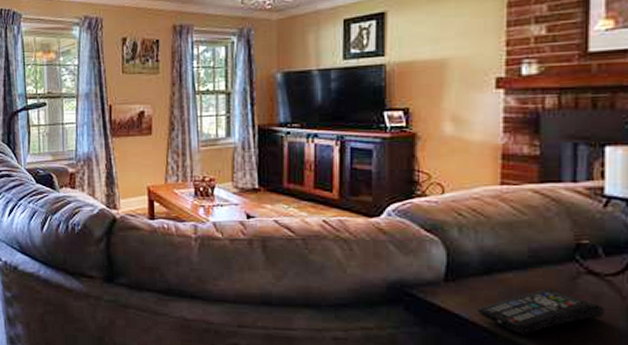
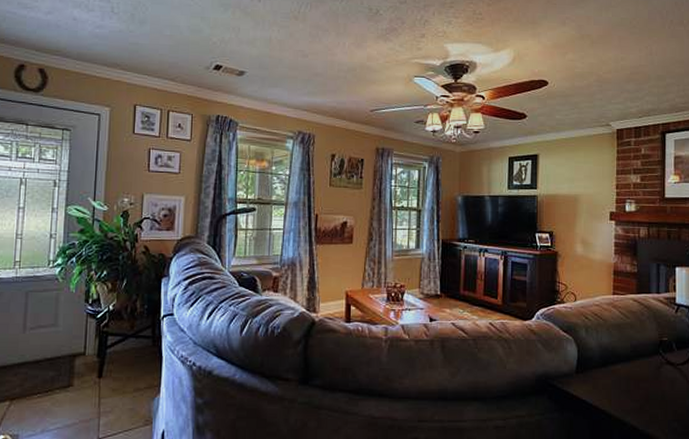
remote control: present [478,288,606,335] -> none [598,376,678,415]

